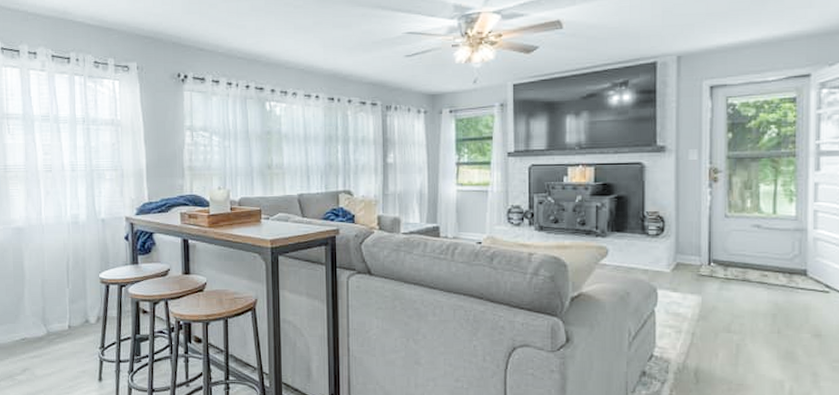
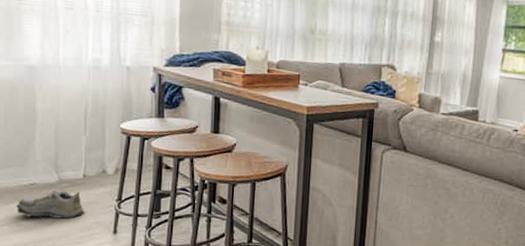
shoe: none [11,342,72,371] -> present [17,189,85,219]

